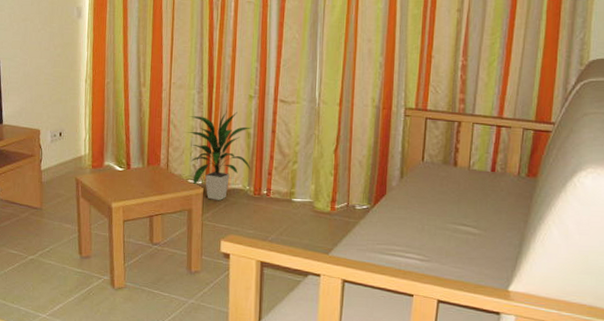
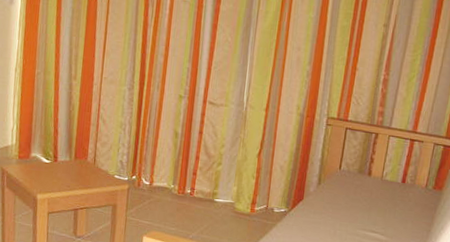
indoor plant: present [187,111,253,200] -> none [116,109,181,197]

